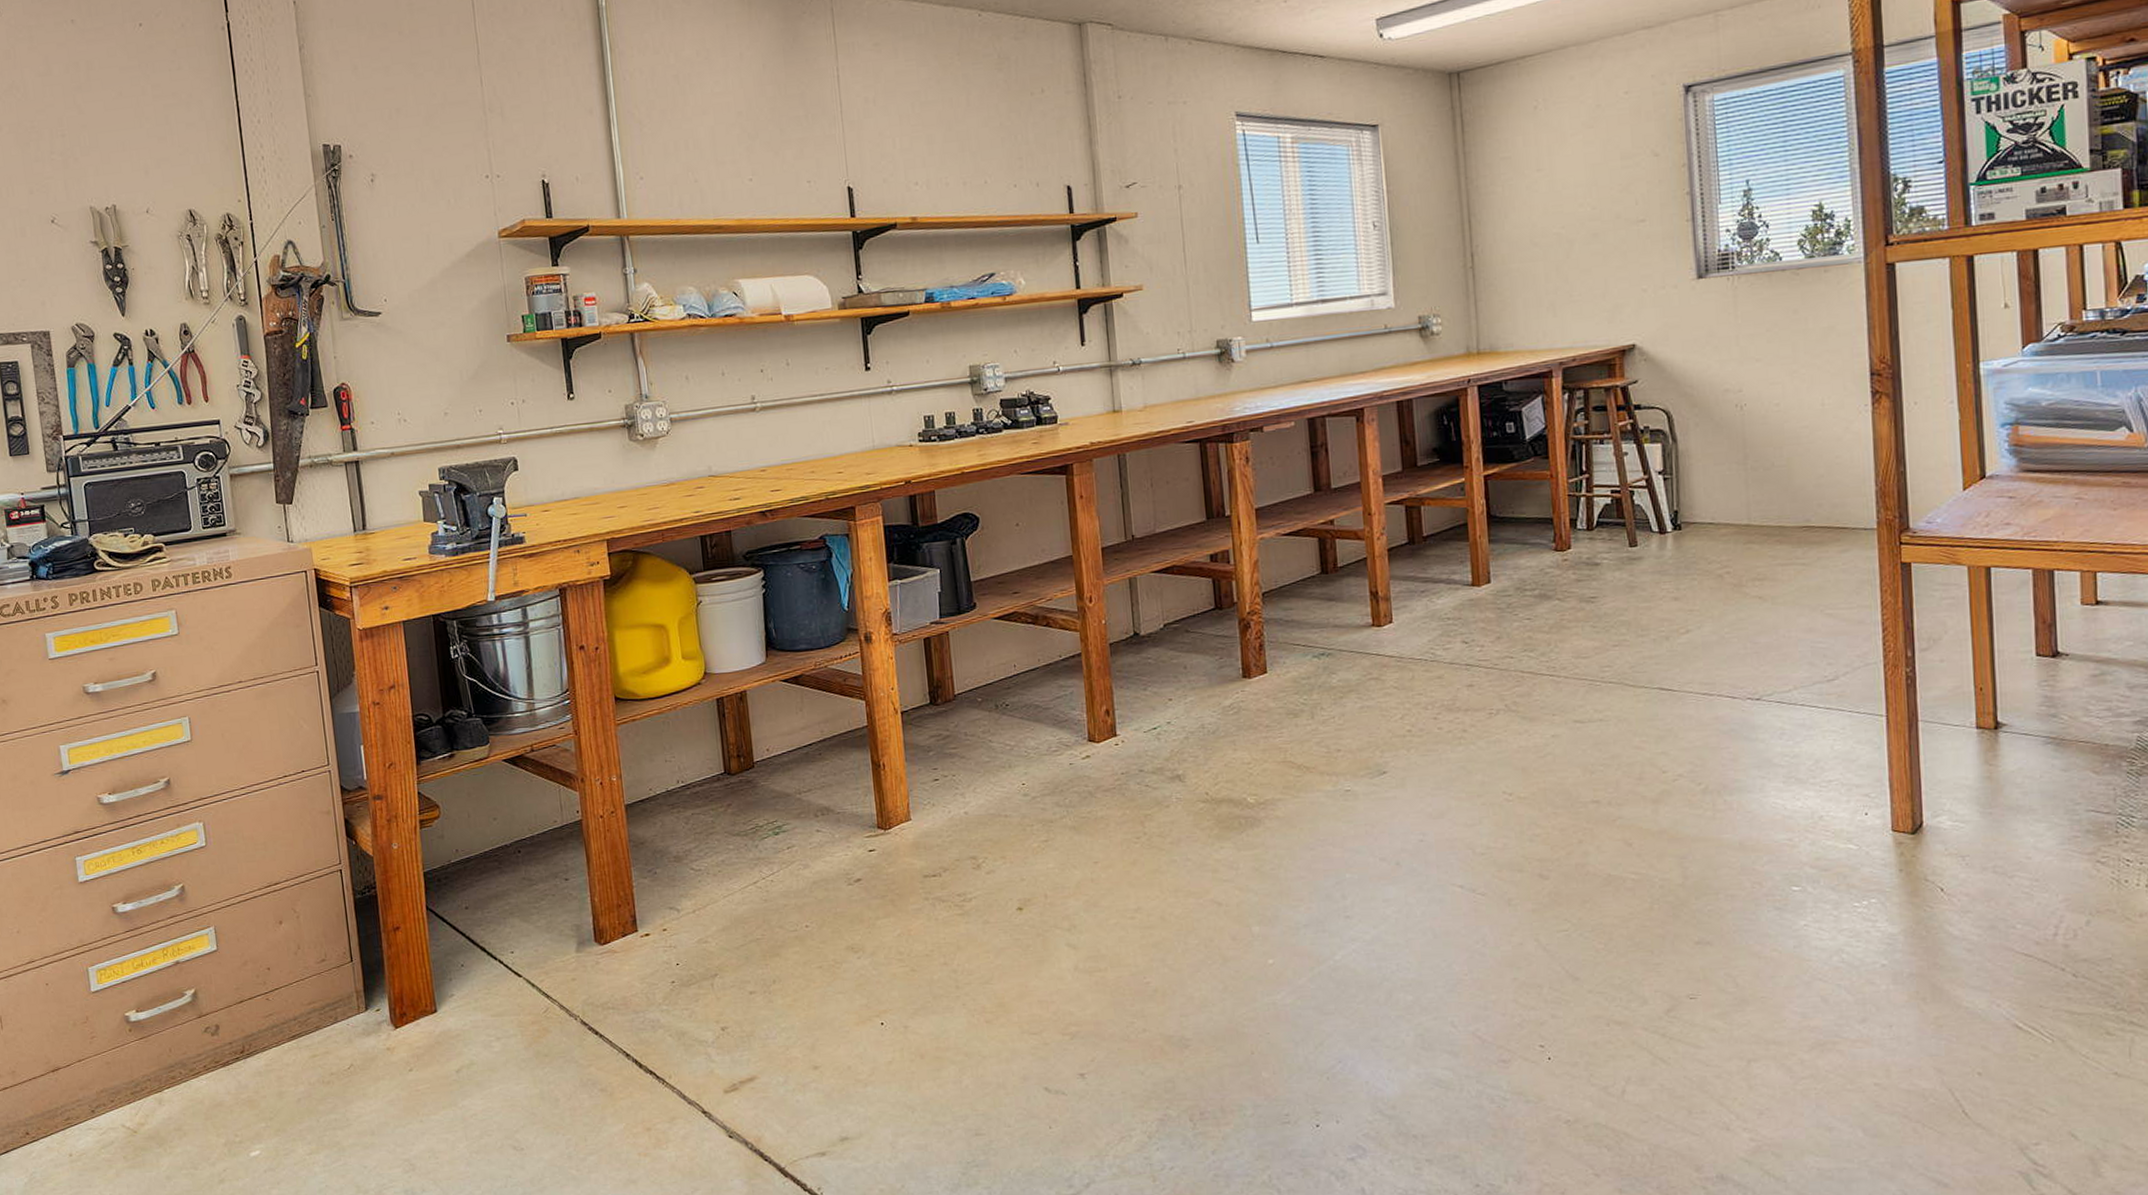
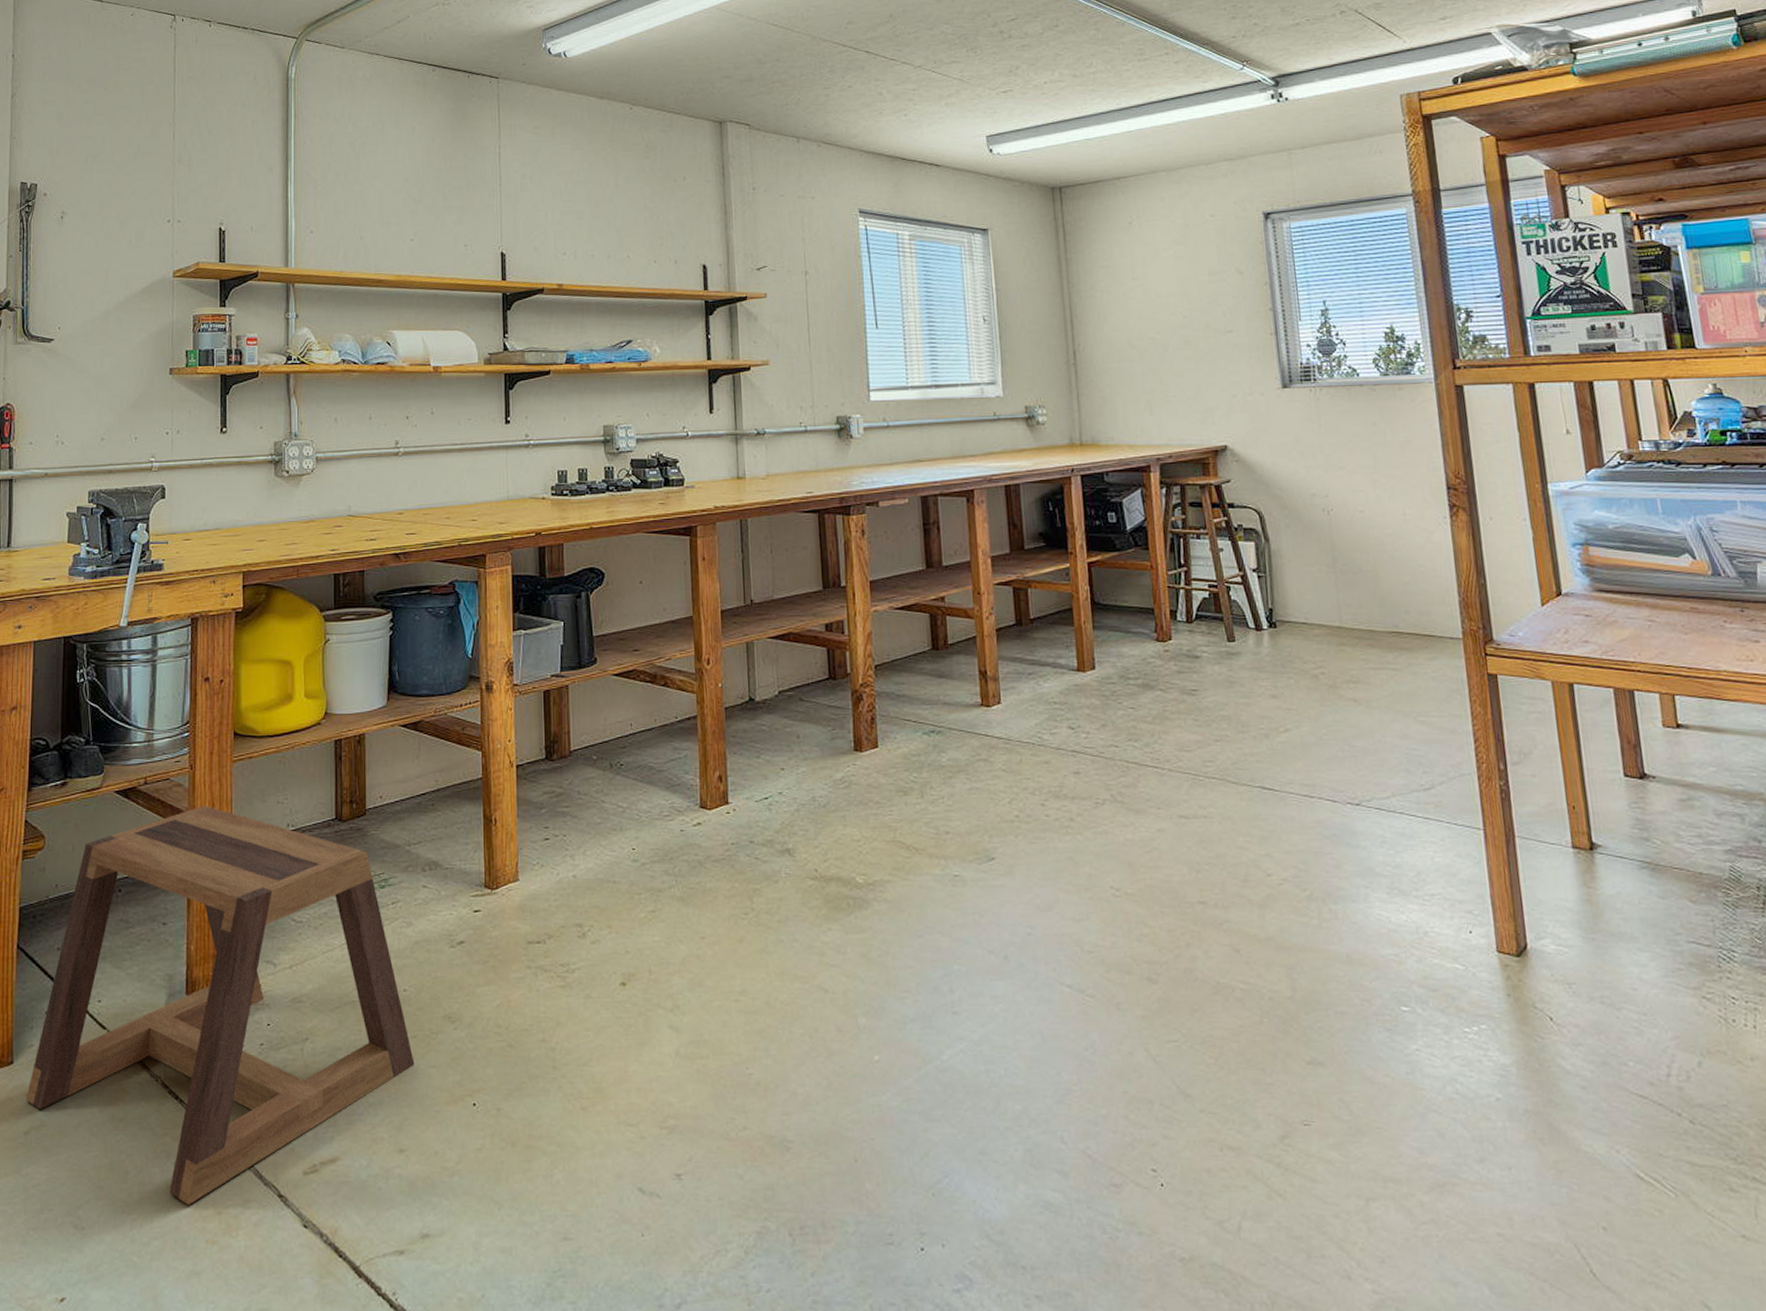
stool: none [453,768,822,1125] -> present [25,806,414,1206]

